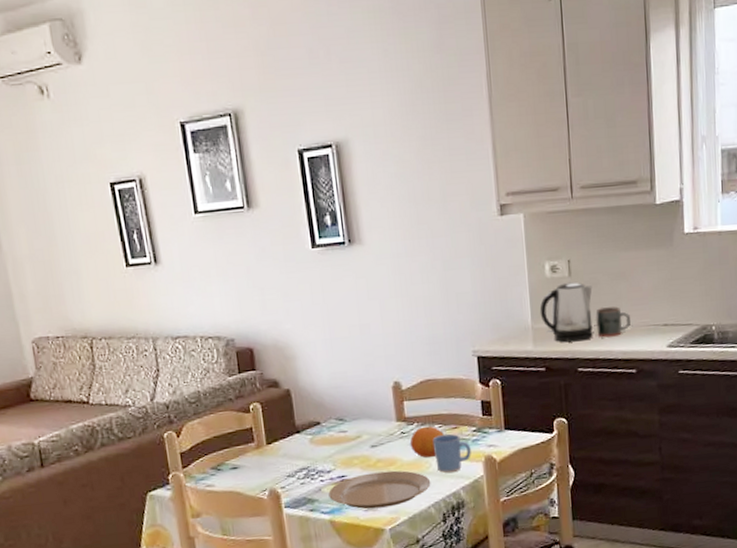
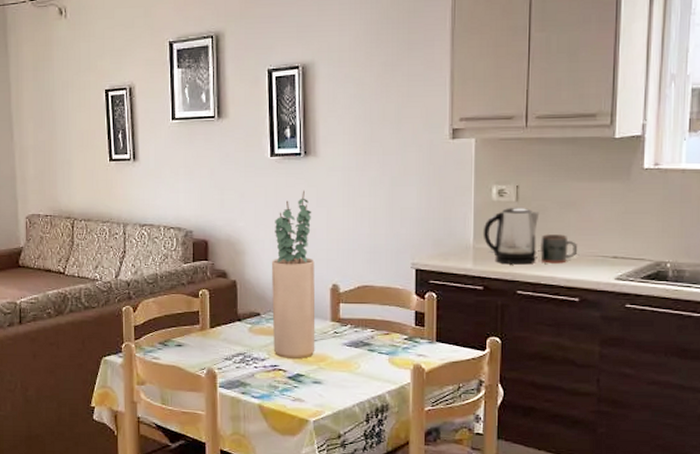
vase: none [325,282,383,467] -> present [271,190,316,358]
plate: present [328,470,431,509] -> none [260,366,358,400]
fruit: present [410,426,444,458] -> none [341,329,375,358]
mug: present [432,434,471,473] -> none [363,338,400,375]

